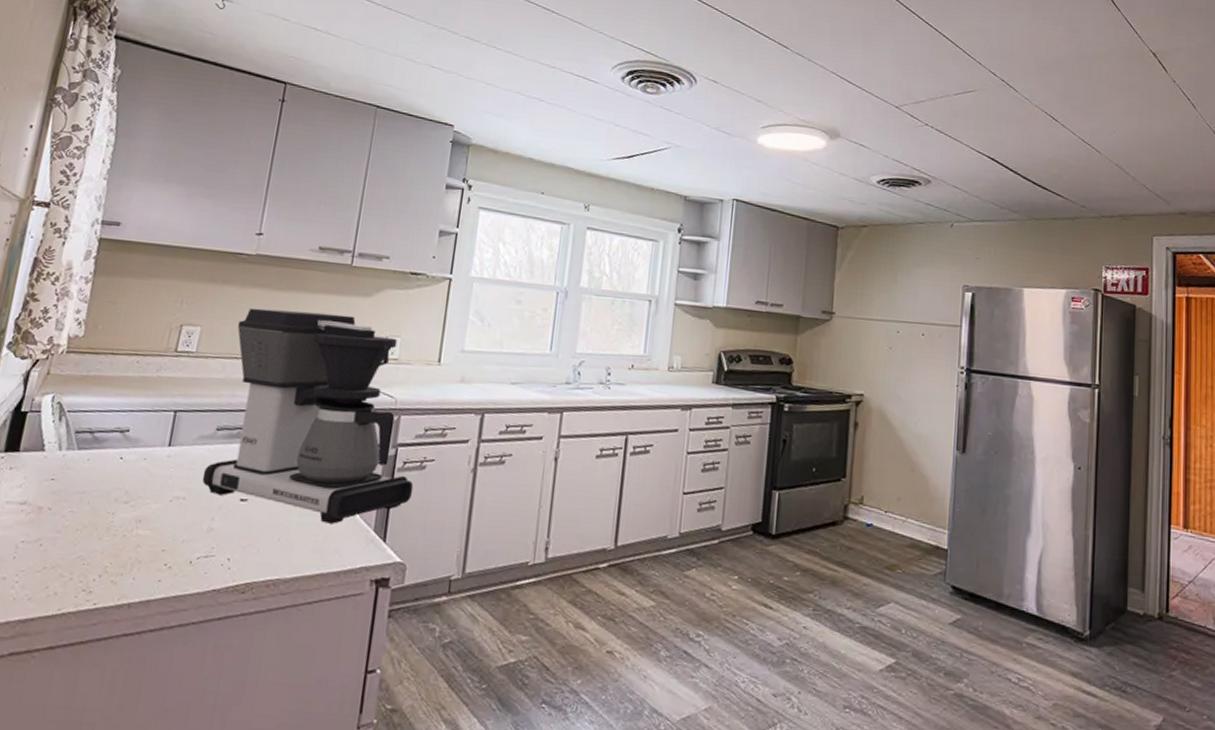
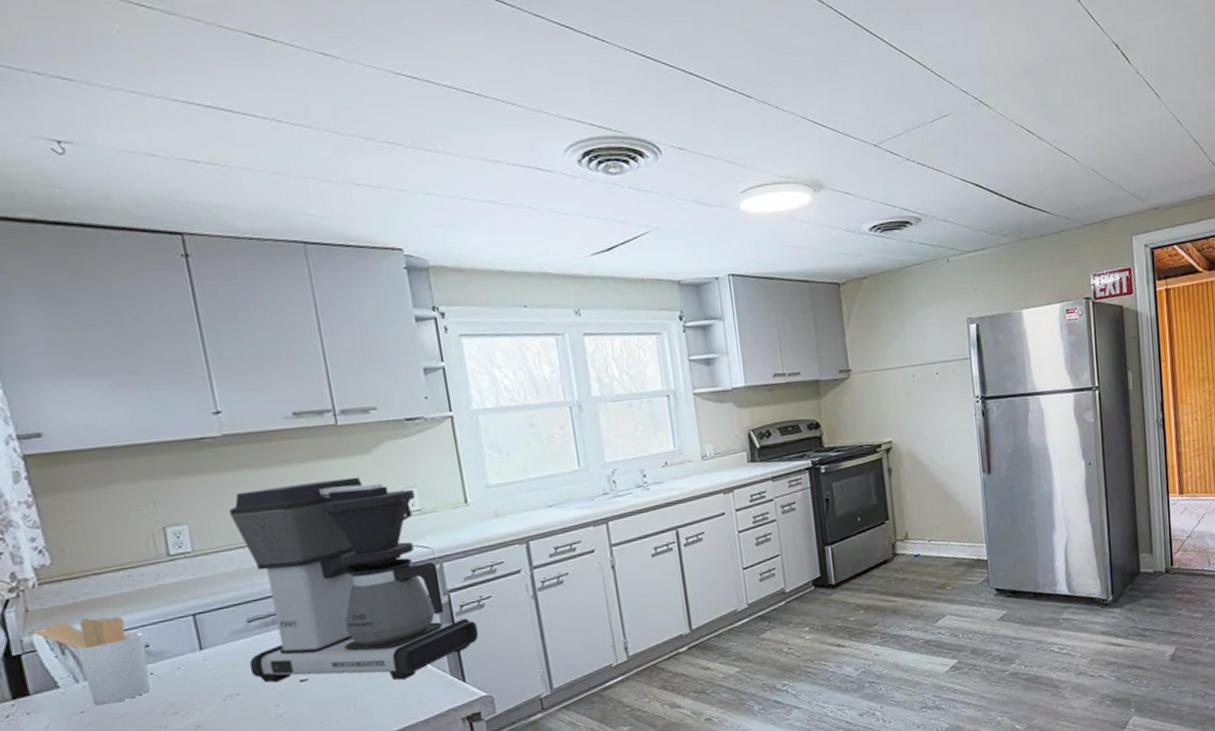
utensil holder: none [45,389,129,478] -> present [33,616,151,706]

